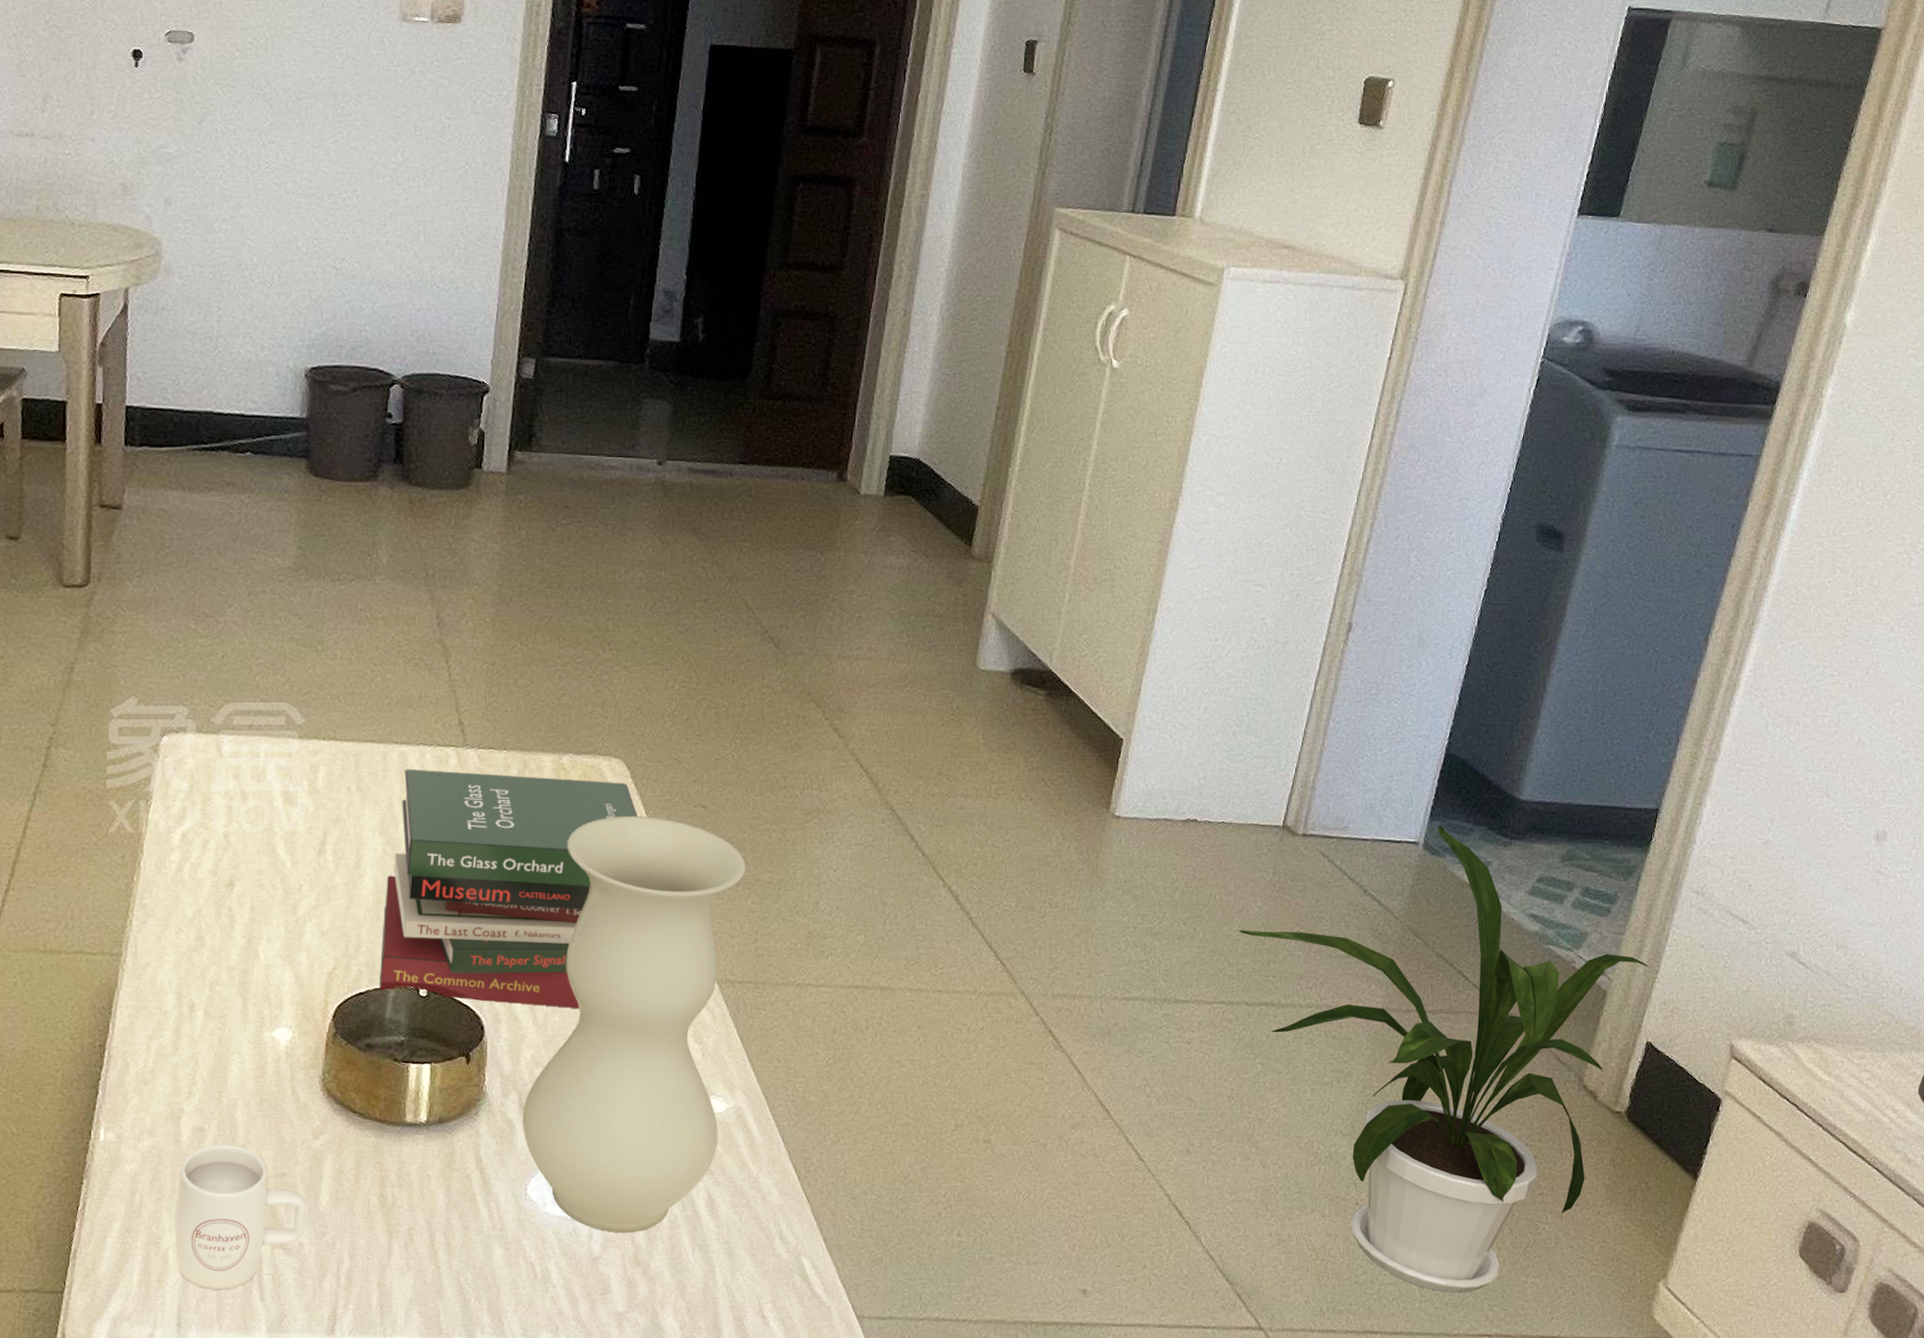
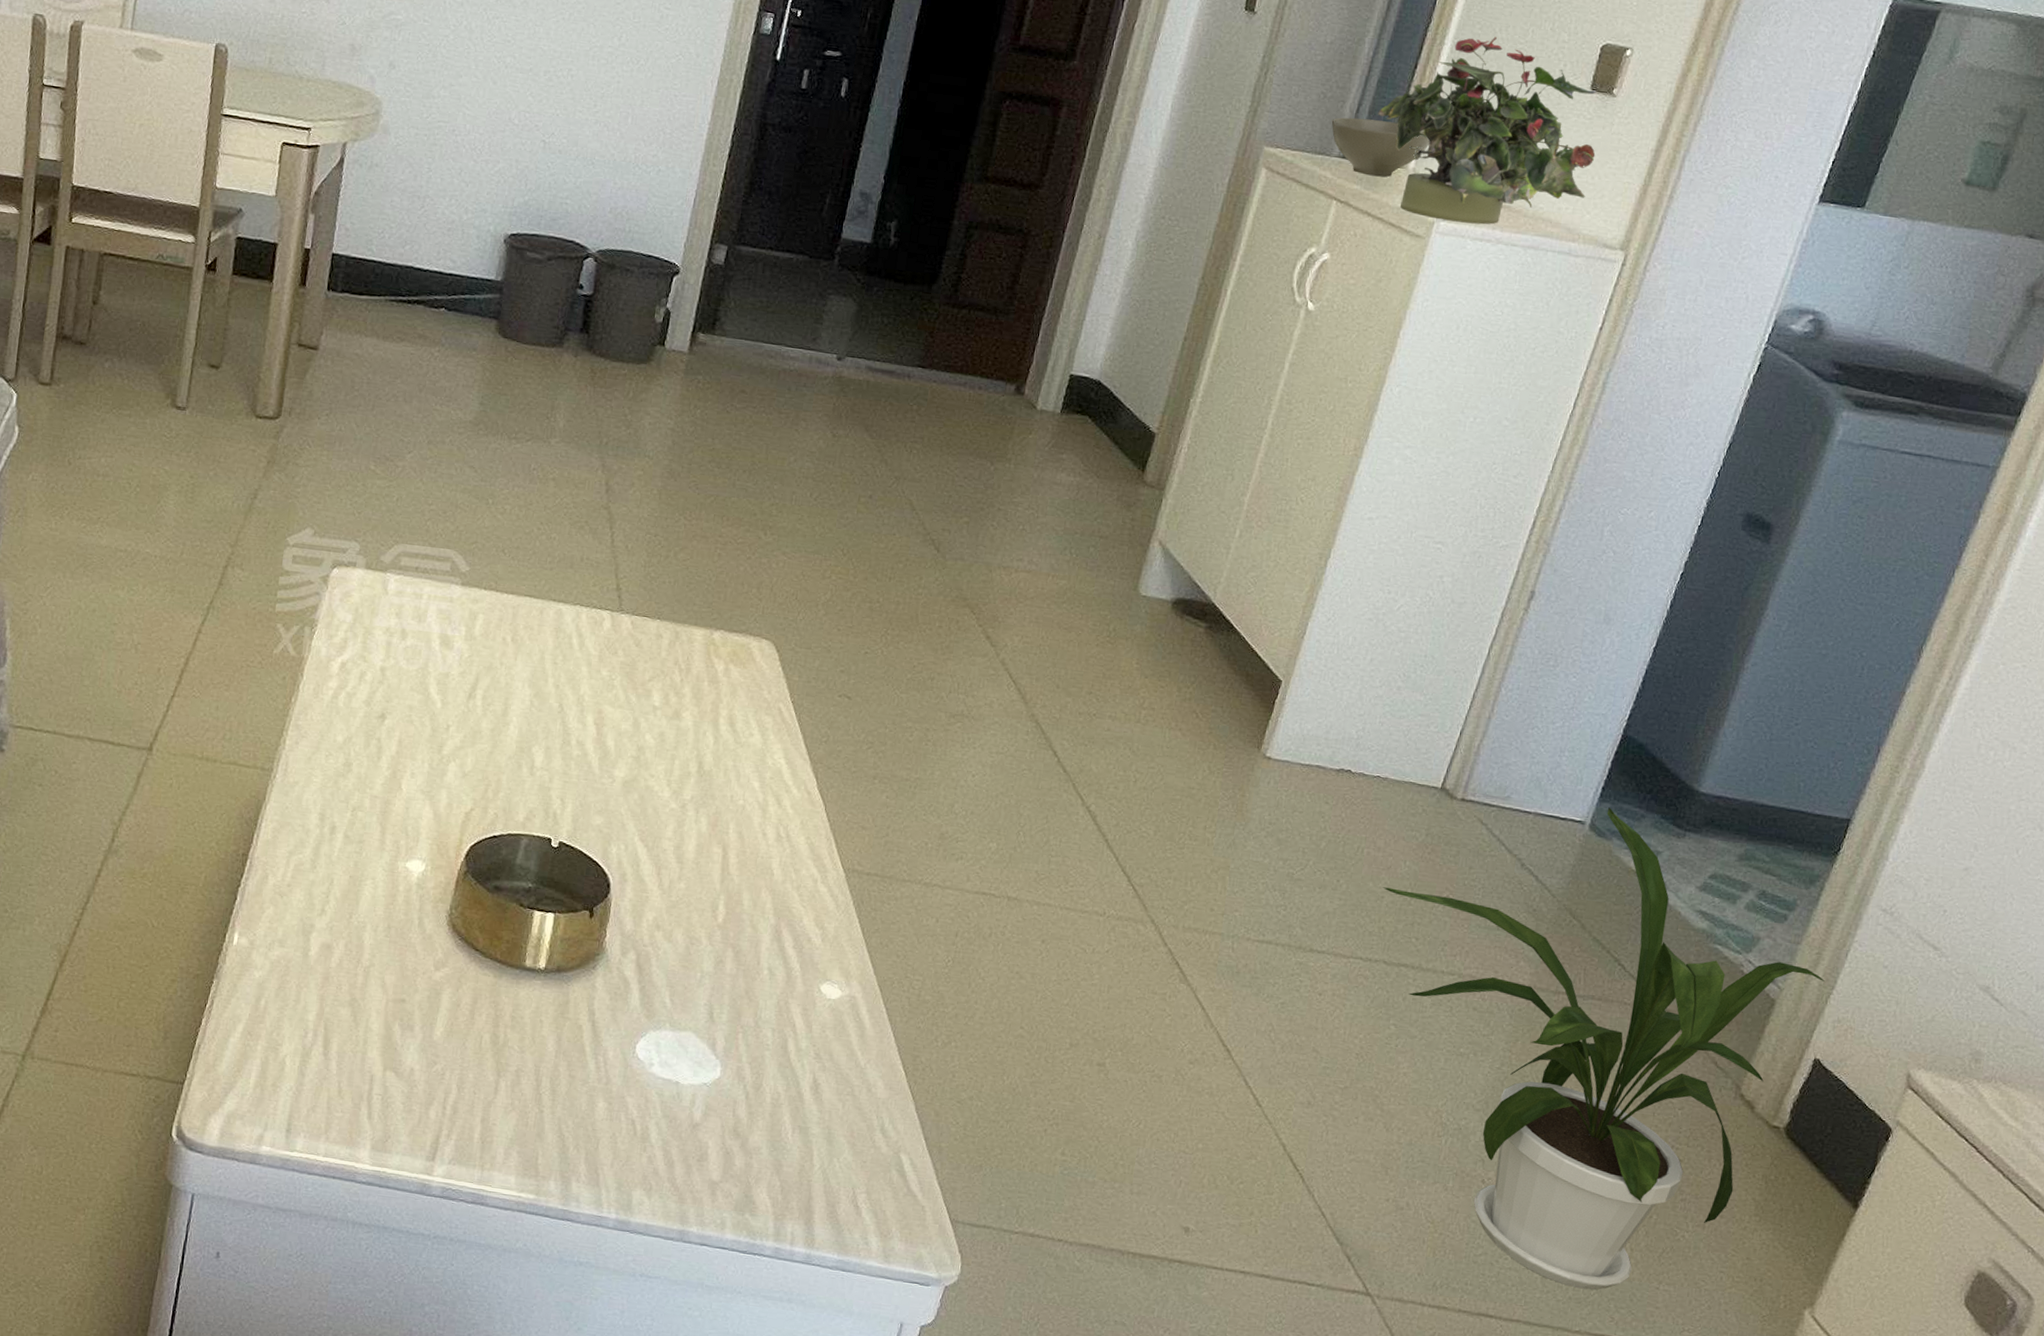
mug: present [175,1144,307,1290] -> none [293,963,422,1104]
books: present [379,769,638,1009] -> none [512,626,783,879]
vase: present [523,815,746,1233] -> none [638,696,885,1105]
bowl: none [1117,171,1212,228] -> present [1331,117,1430,177]
potted plant: none [1160,79,1369,267] -> present [1377,37,1597,225]

